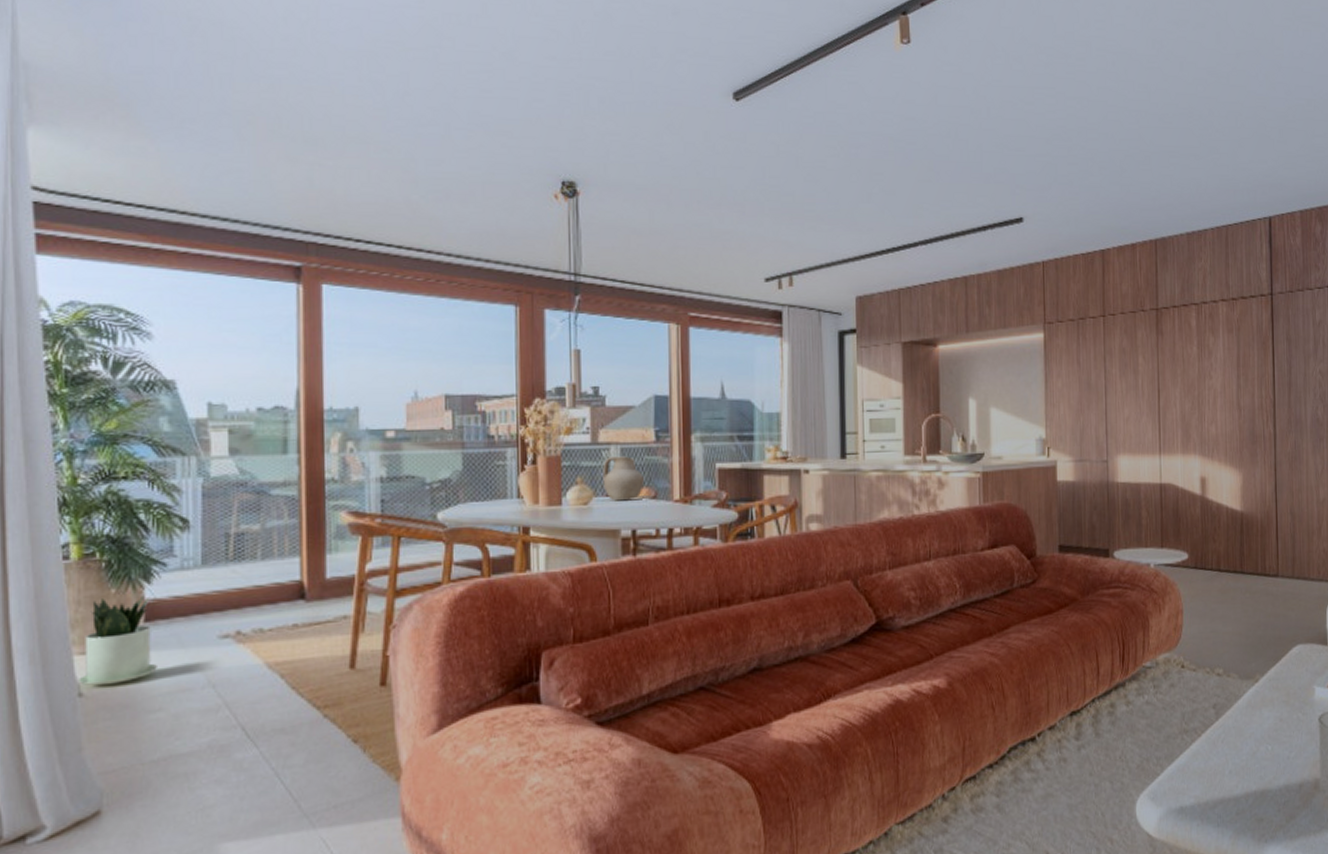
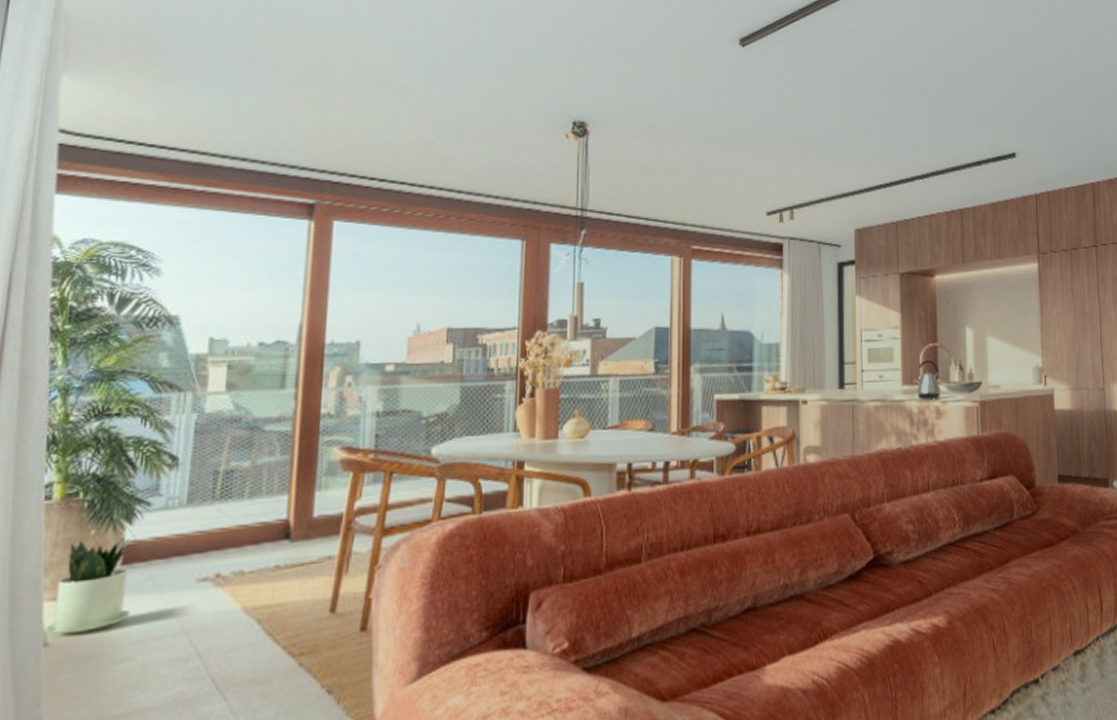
ceramic pitcher: present [602,456,644,501] -> none [600,388,641,434]
kettle: none [917,431,944,471] -> present [915,360,941,400]

